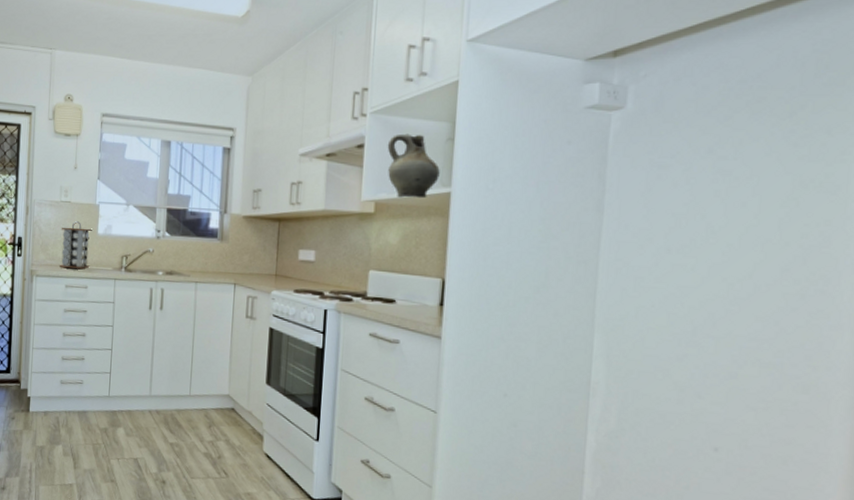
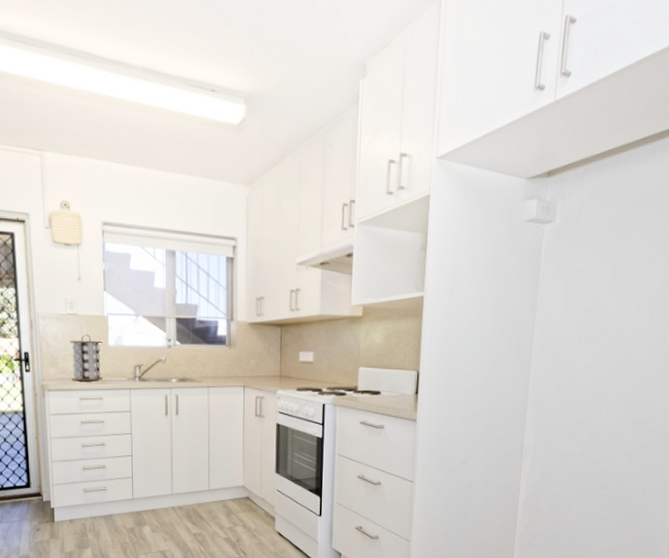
ceramic jug: present [387,133,440,199] -> none [372,243,415,302]

